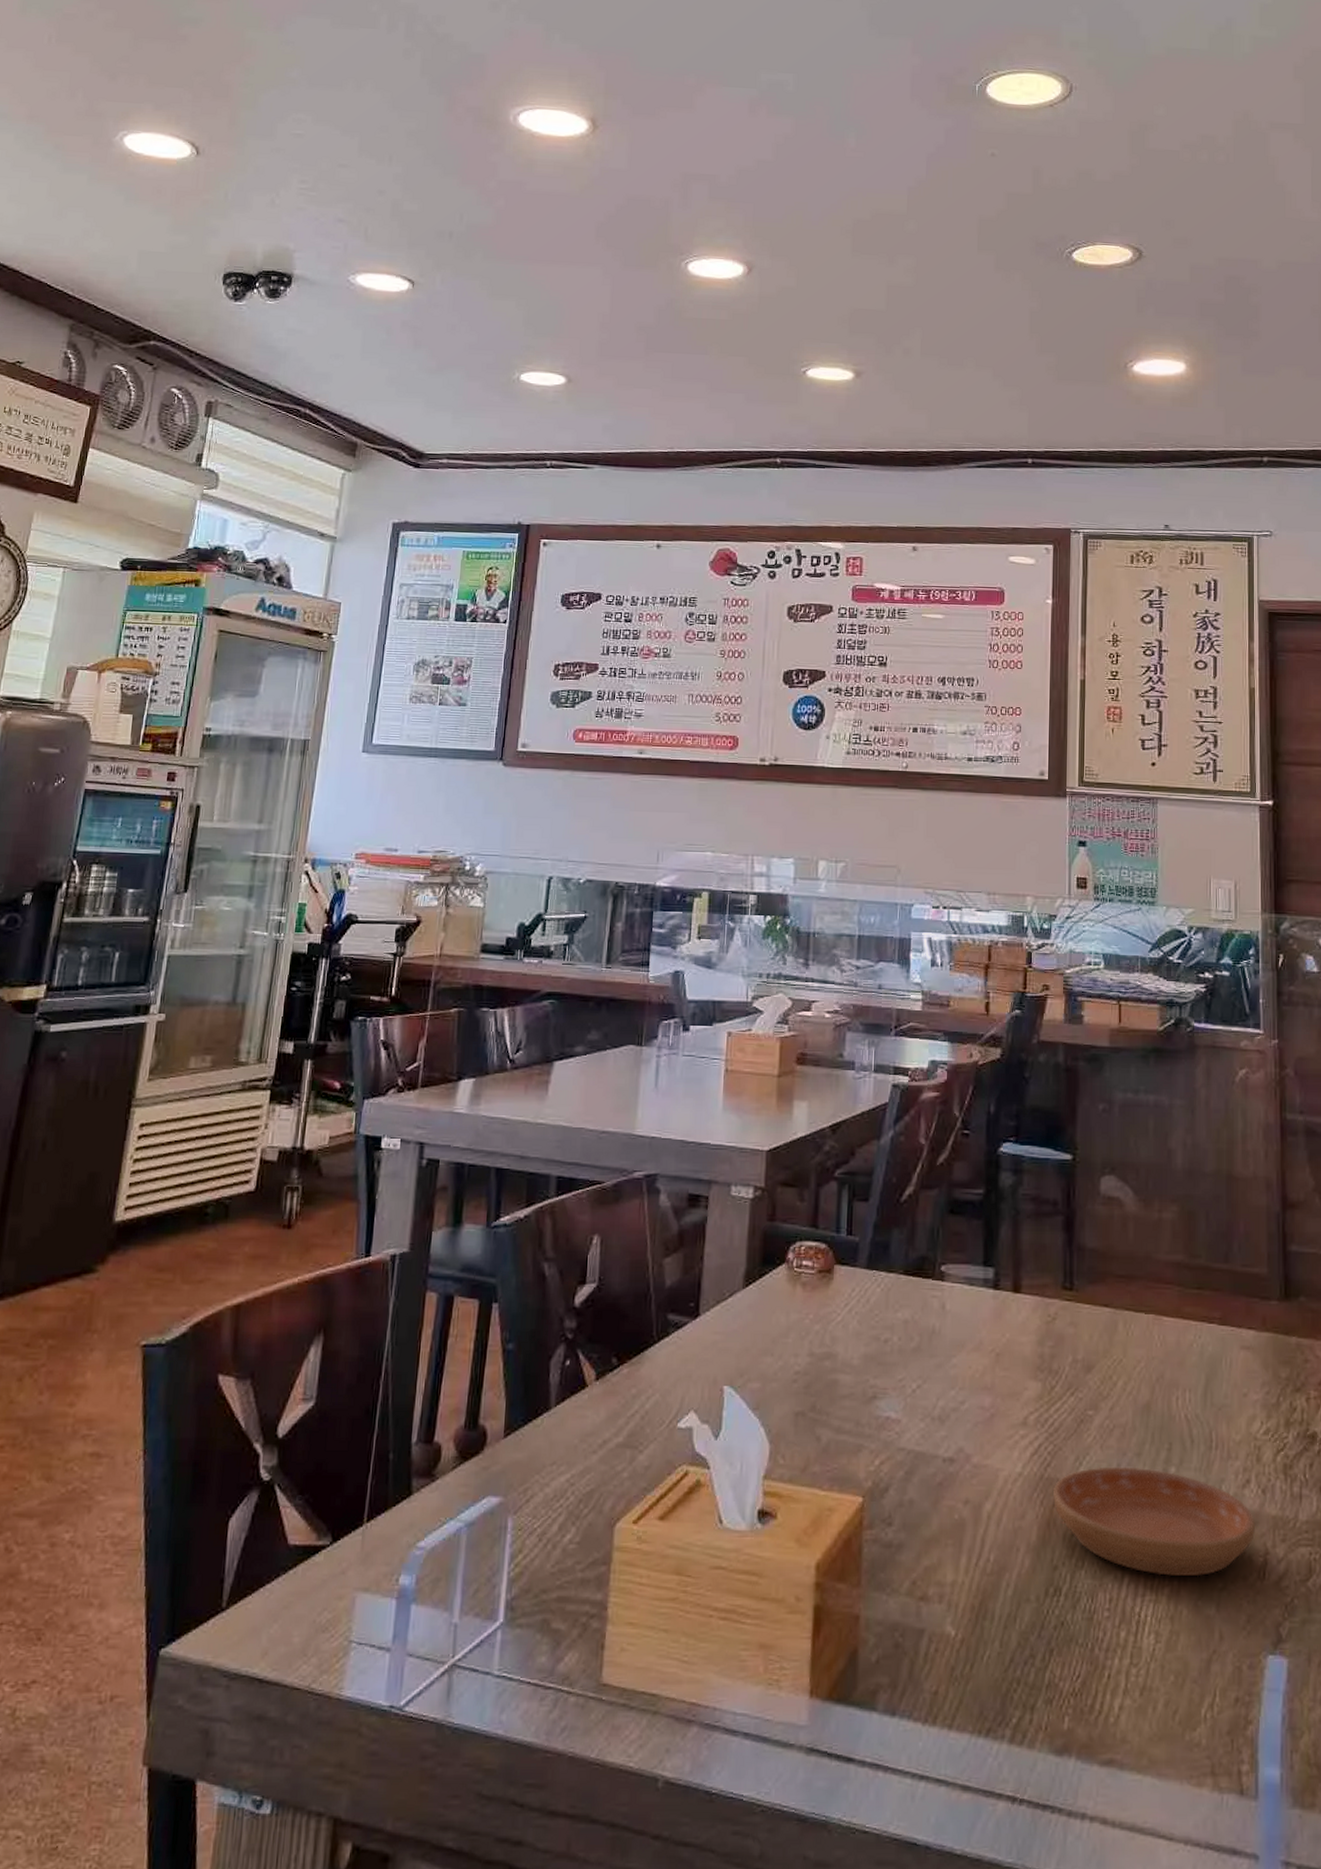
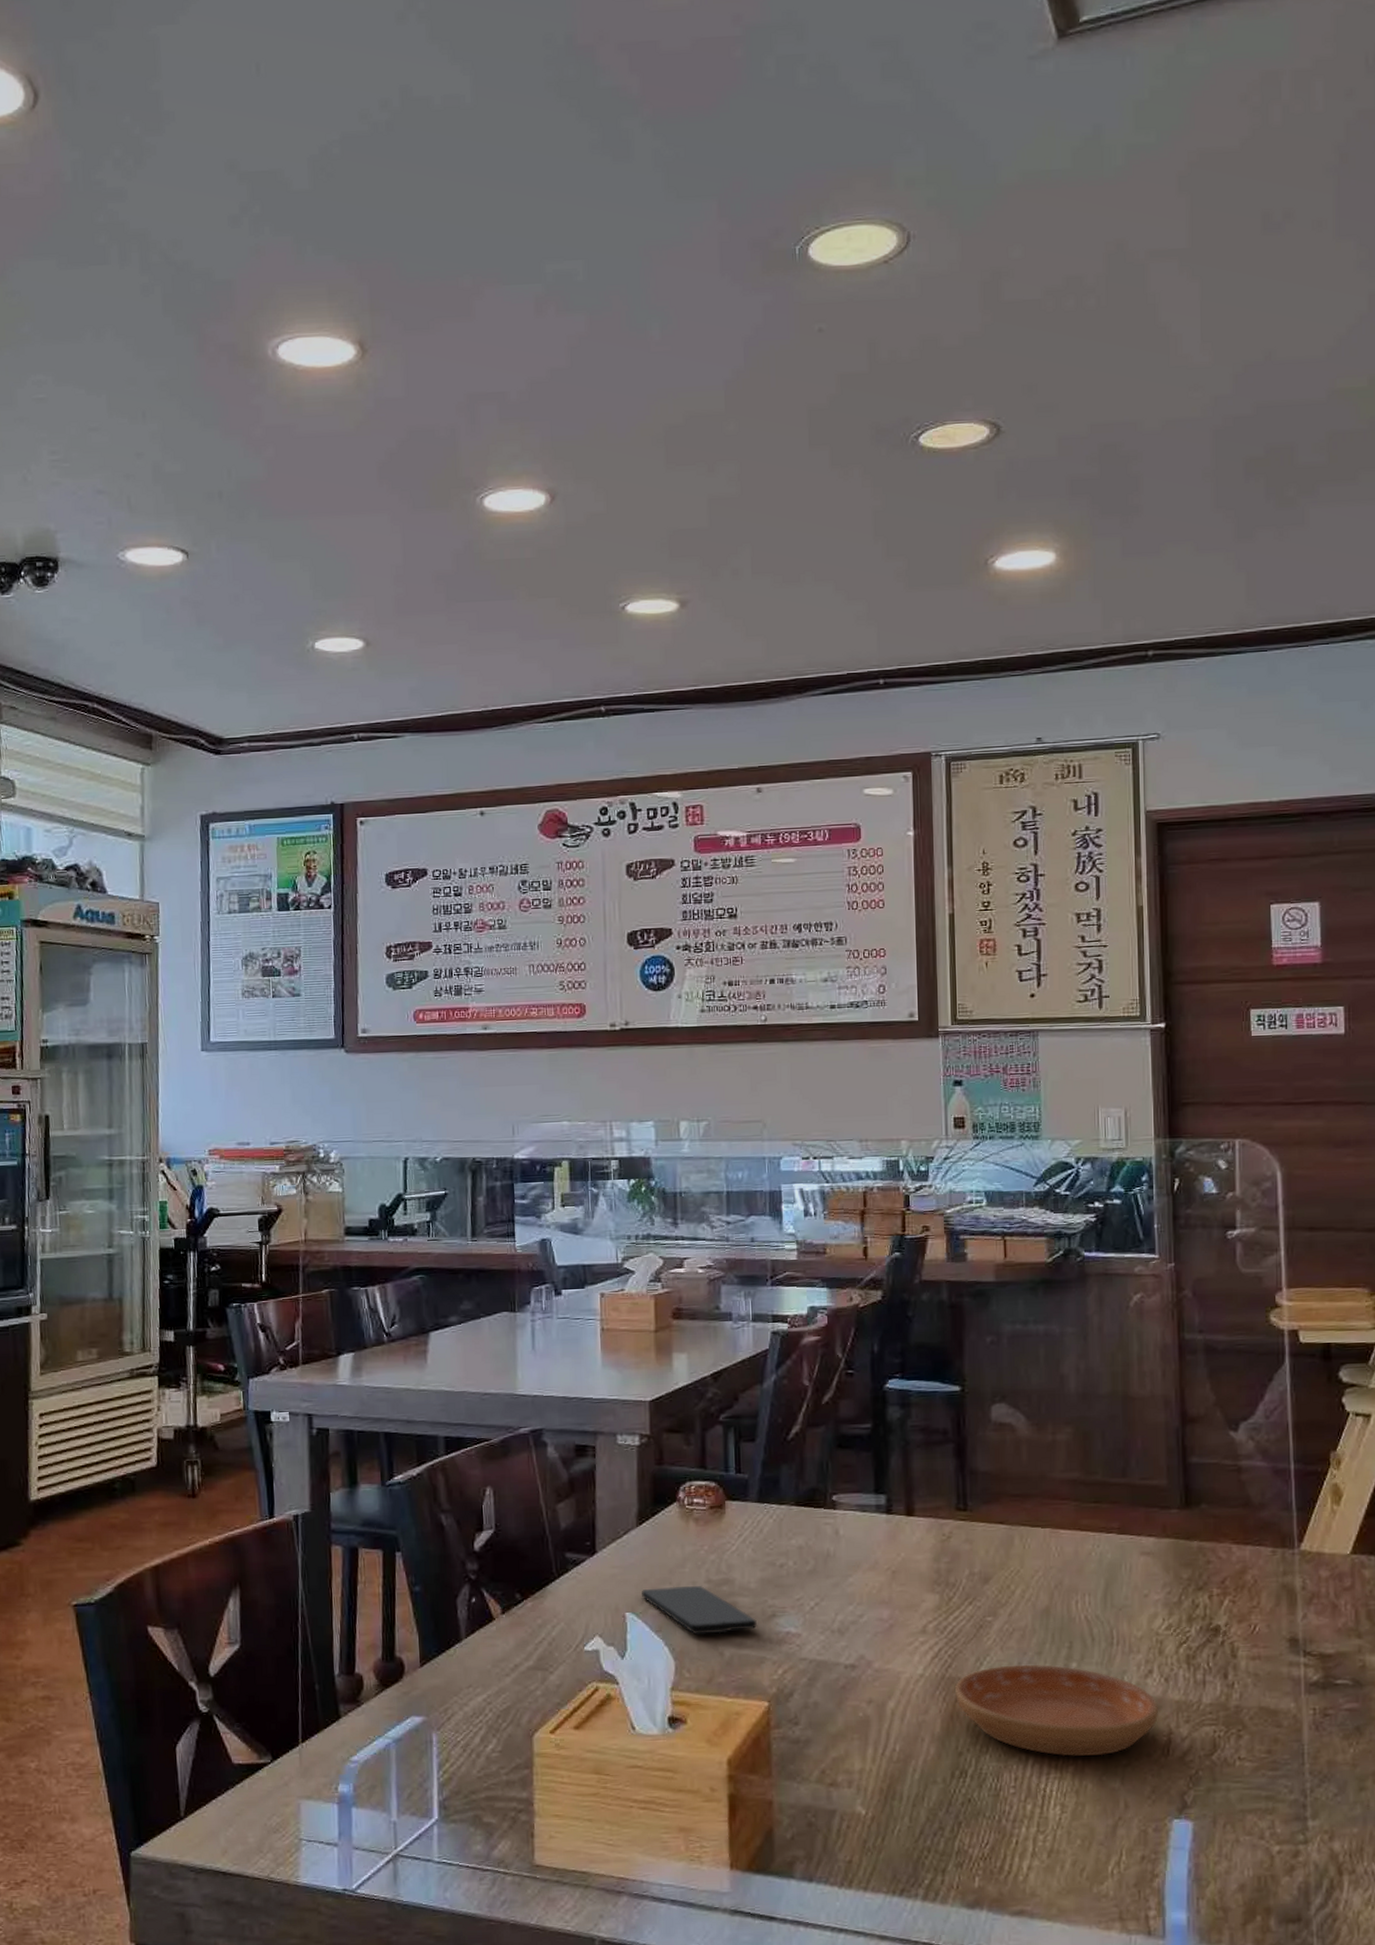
smartphone: none [741,1358,858,1415] -> present [641,1585,758,1635]

